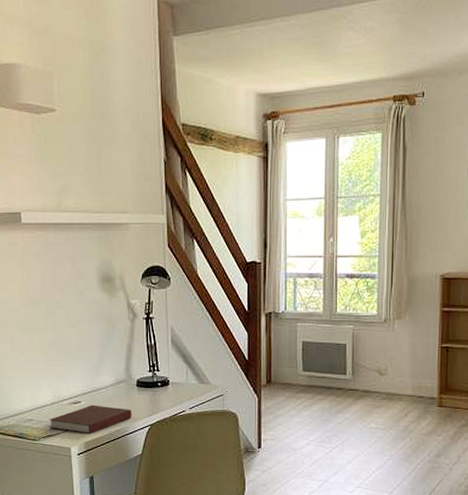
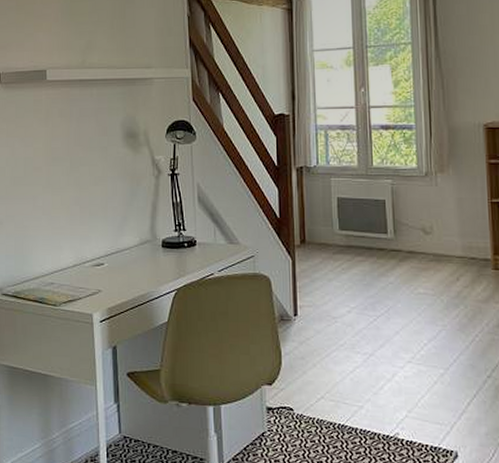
notebook: present [50,405,132,434] -> none [71,267,157,299]

